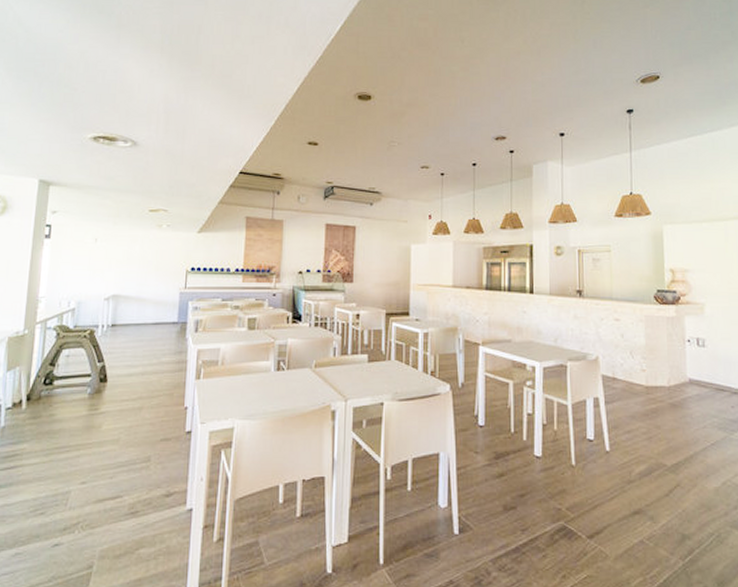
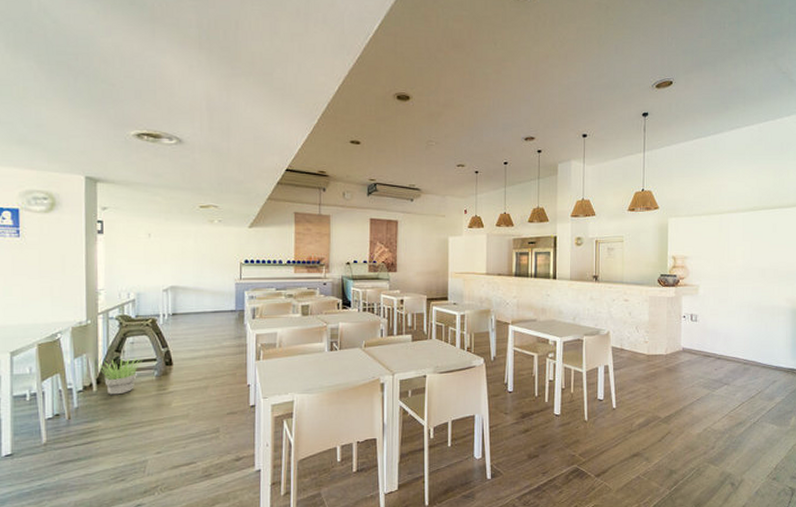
potted plant: none [28,372,76,414] -> present [96,357,142,395]

